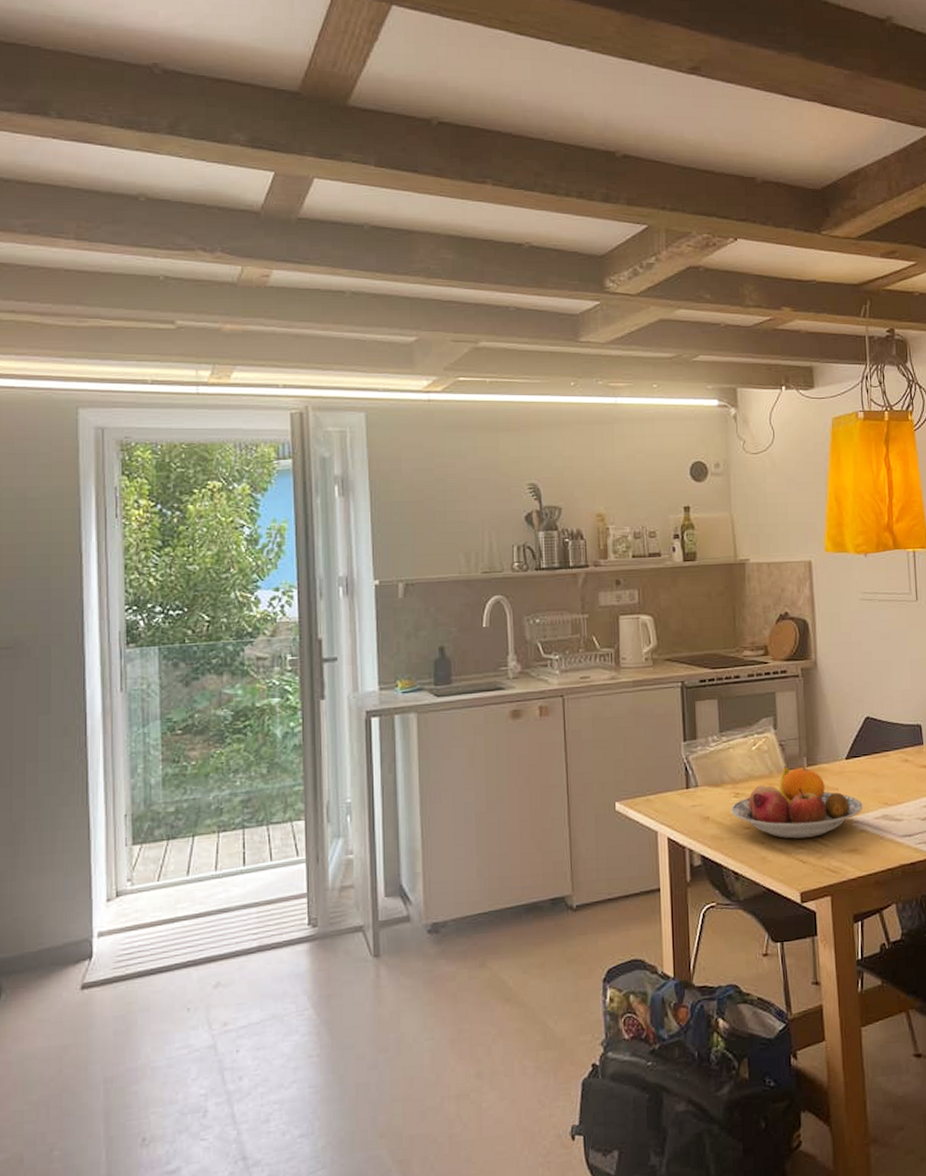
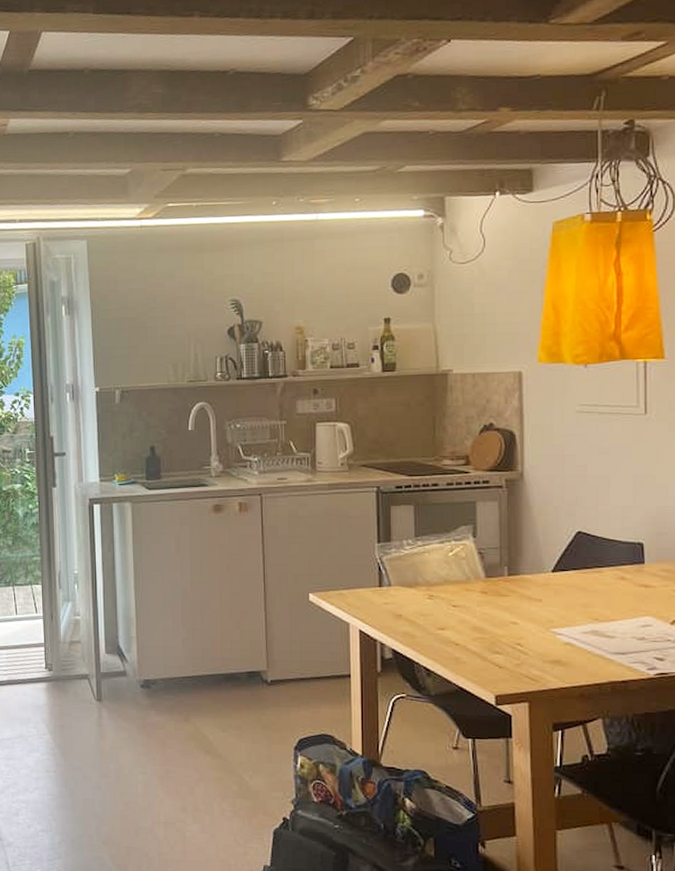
fruit bowl: present [731,766,863,839] -> none [424,574,569,645]

